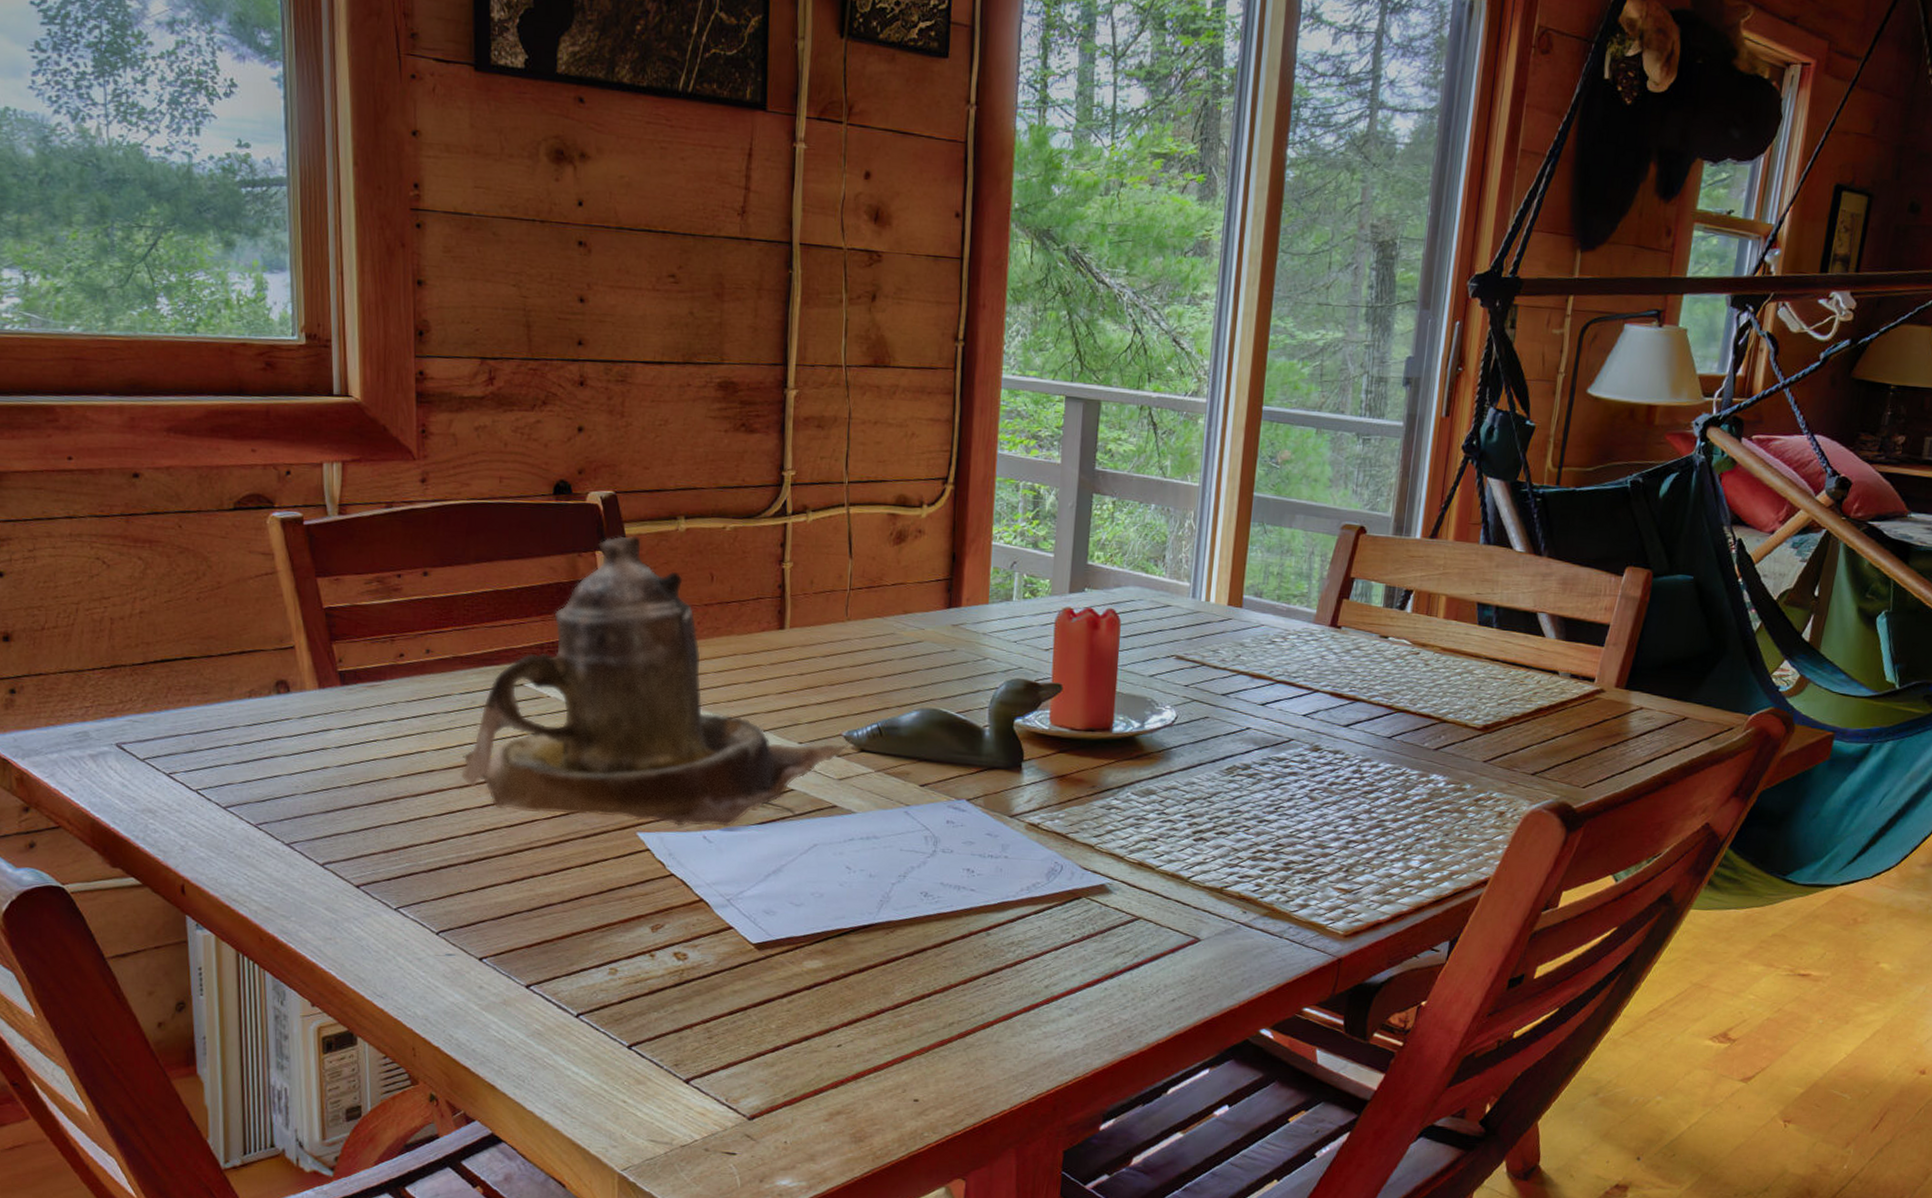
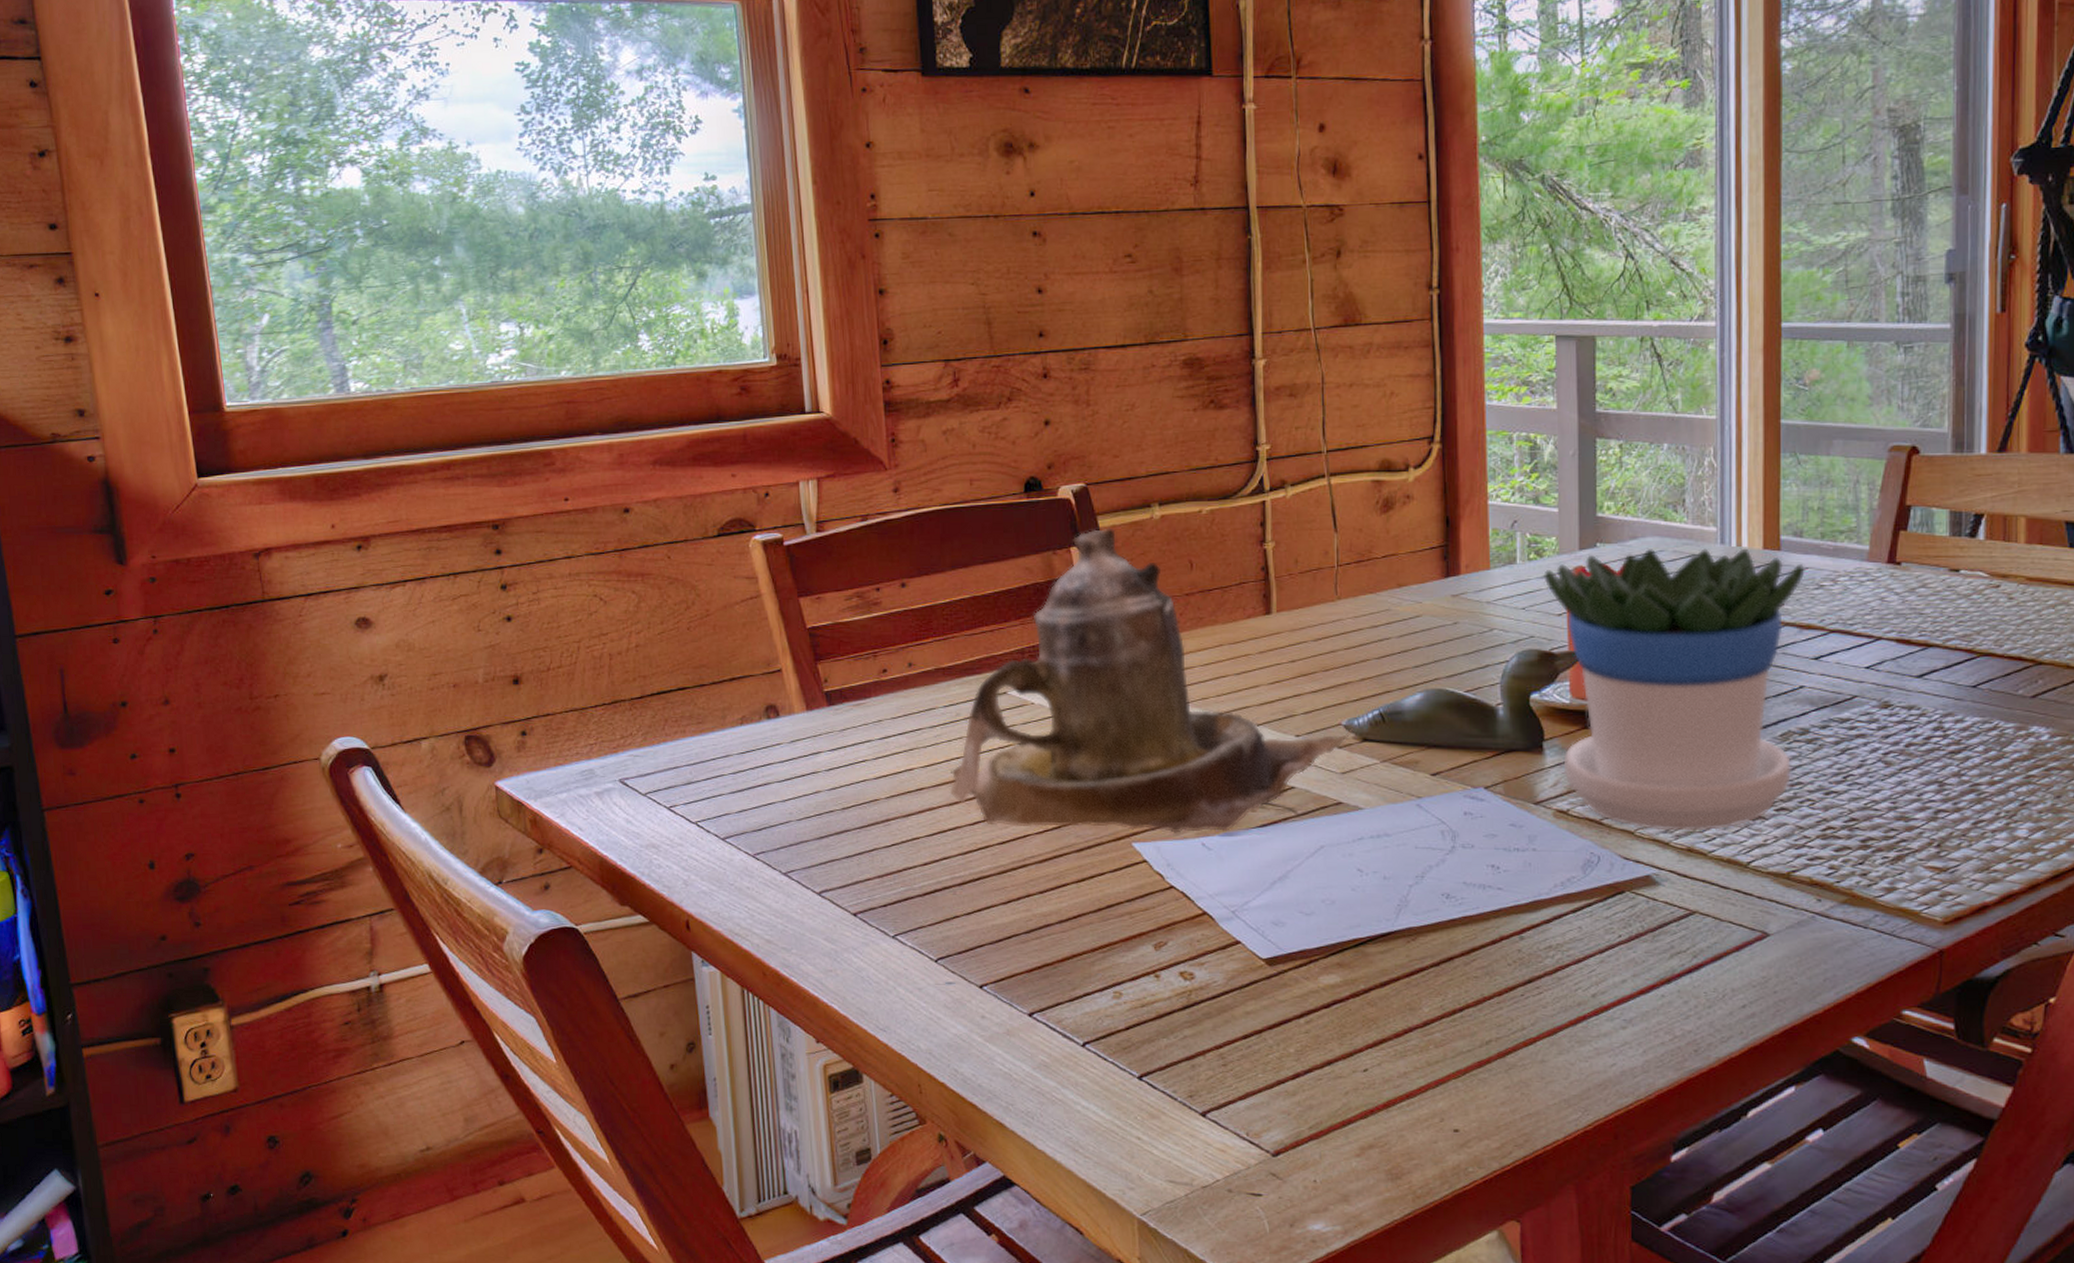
flowerpot: none [1035,597,1261,849] -> present [1543,548,1805,831]

